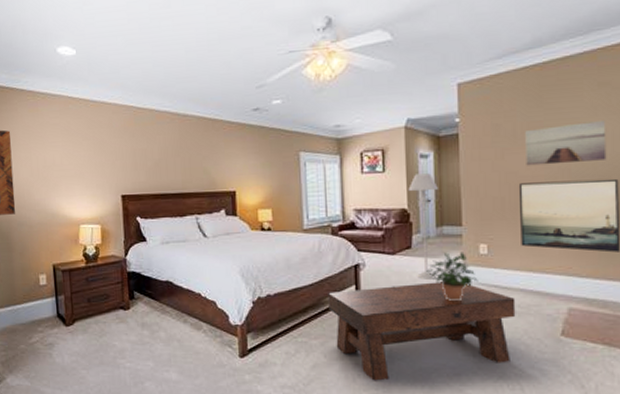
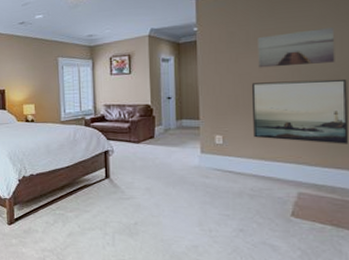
bench: present [328,282,516,381] -> none [82,167,249,249]
floor lamp: present [408,173,439,279] -> none [151,75,179,165]
potted plant: present [425,252,478,302] -> none [166,142,214,184]

